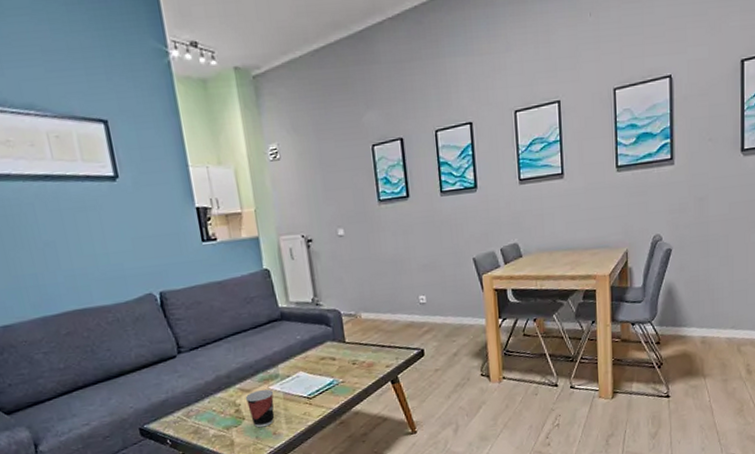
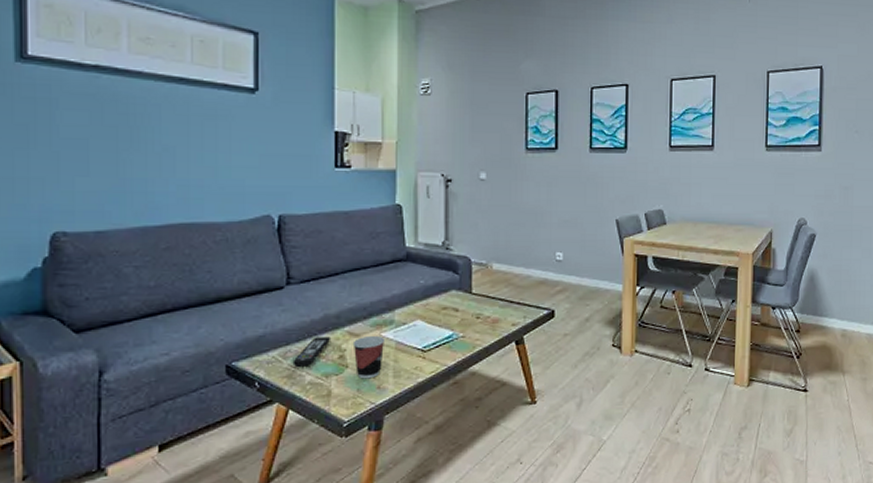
remote control: none [195,394,226,424] -> present [292,336,332,367]

